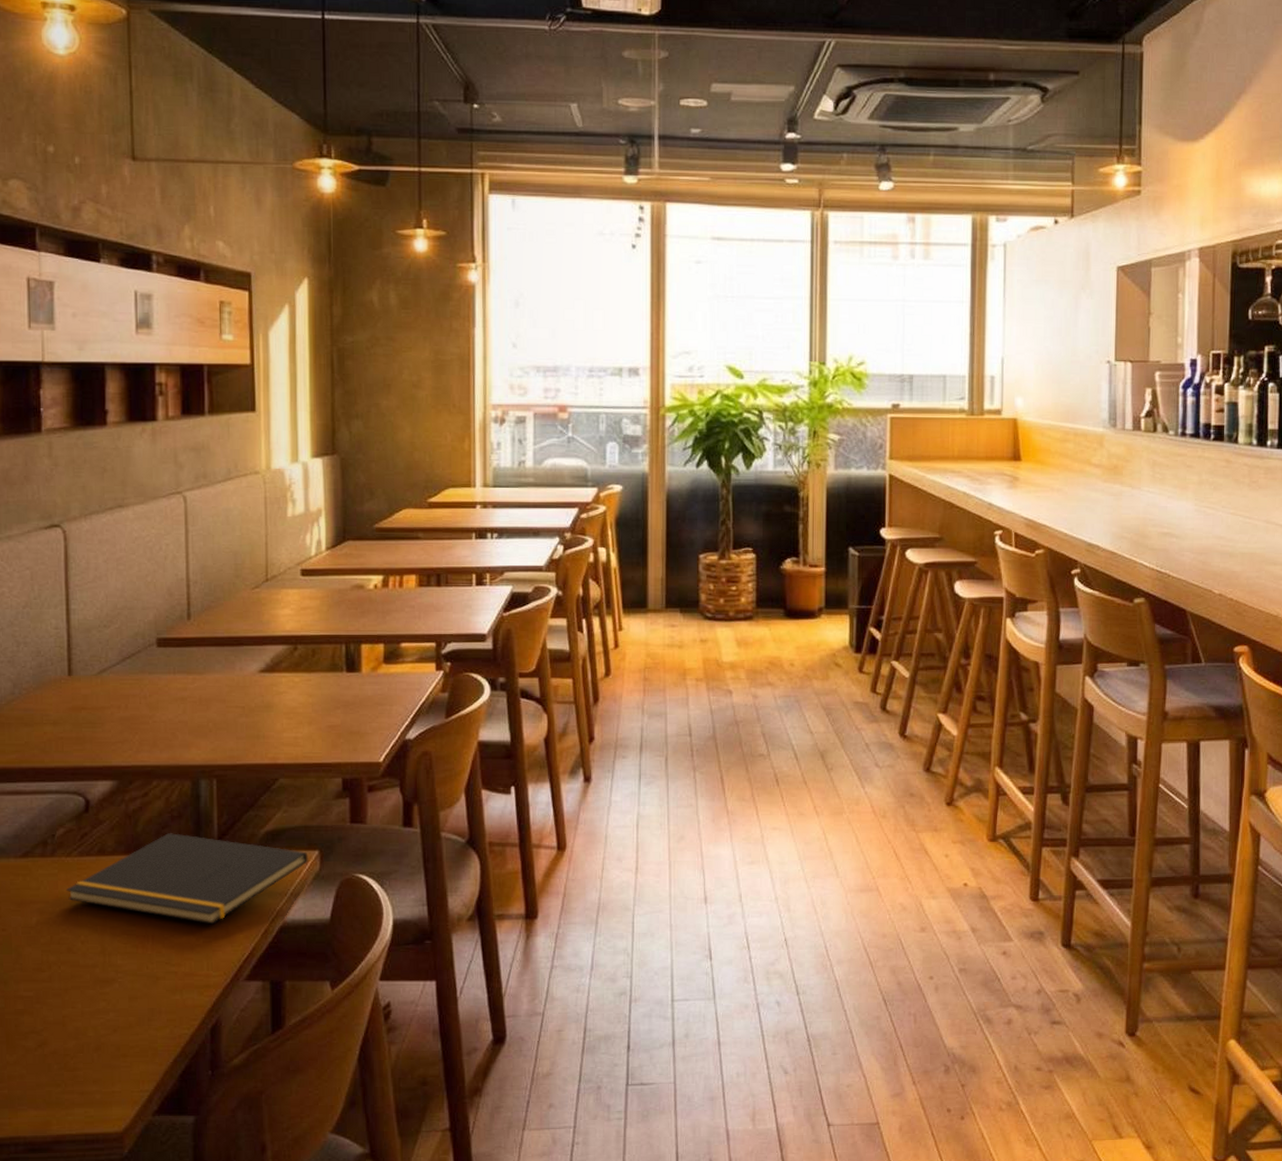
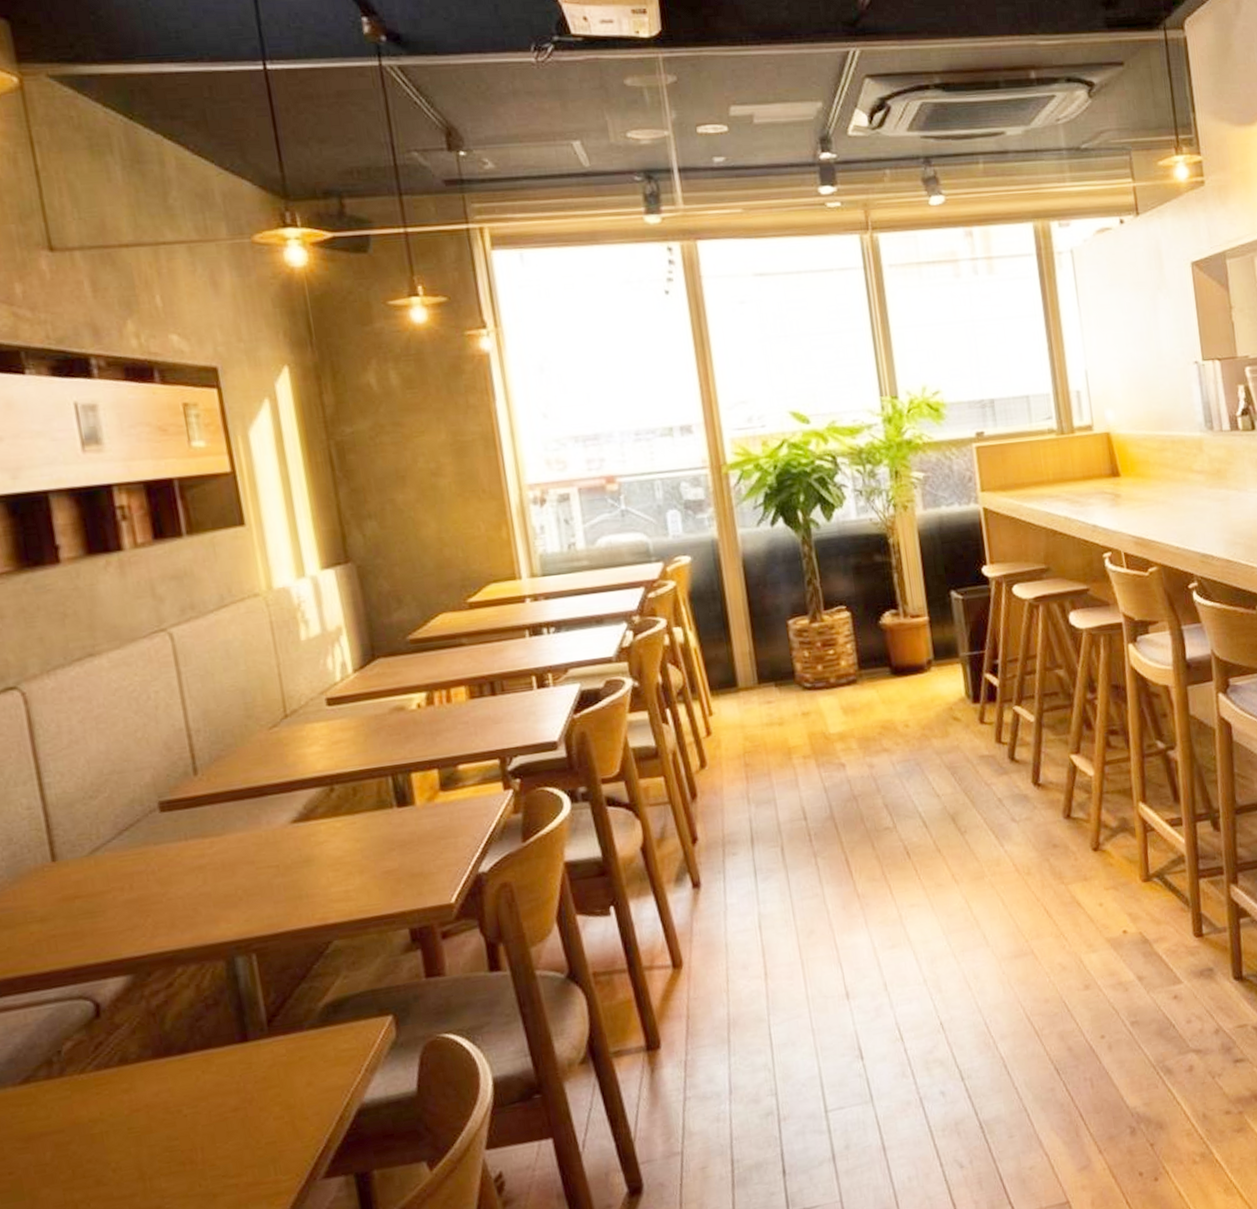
notepad: present [65,833,308,925] -> none [84,1018,382,1125]

